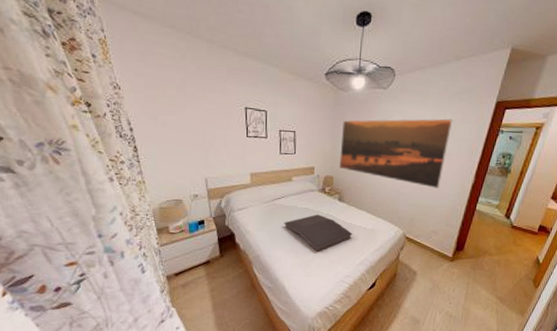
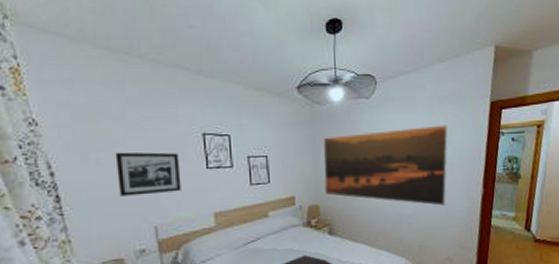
picture frame: none [177,116,226,153] -> present [115,152,181,196]

